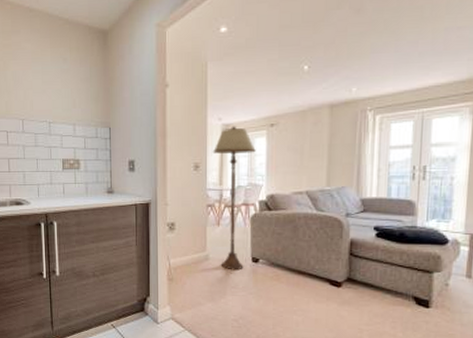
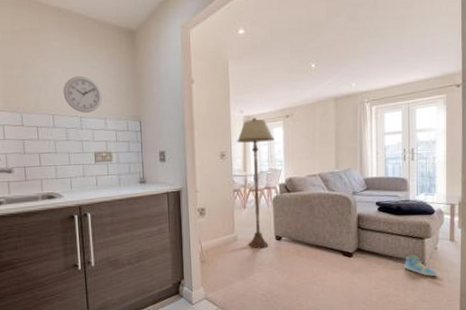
wall clock: none [33,79,72,118] -> present [63,76,103,113]
sneaker: none [404,290,447,317] -> present [404,255,437,276]

